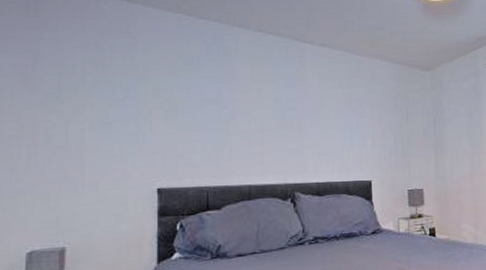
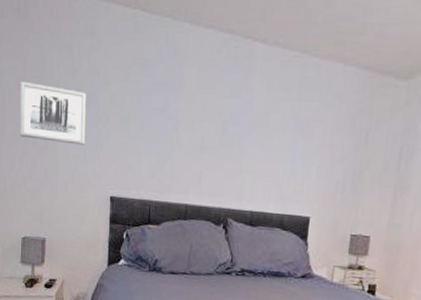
wall art: none [26,78,123,140] -> present [20,81,87,145]

